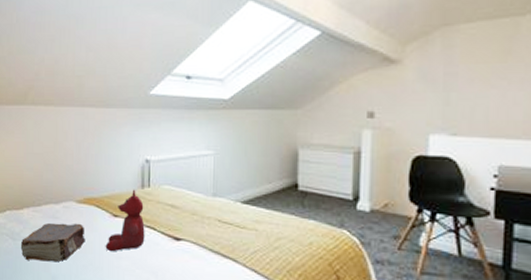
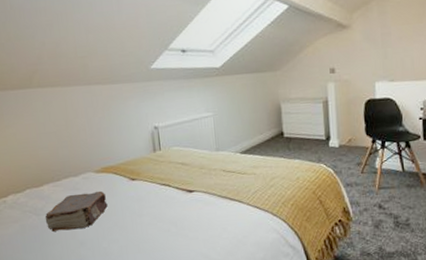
stuffed bear: present [105,189,145,252] -> none [127,154,162,212]

